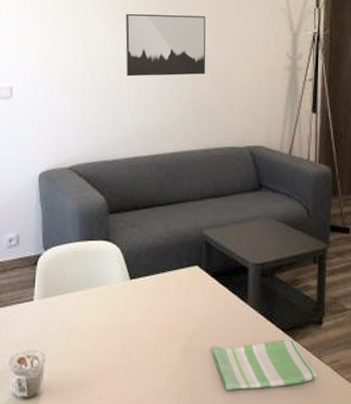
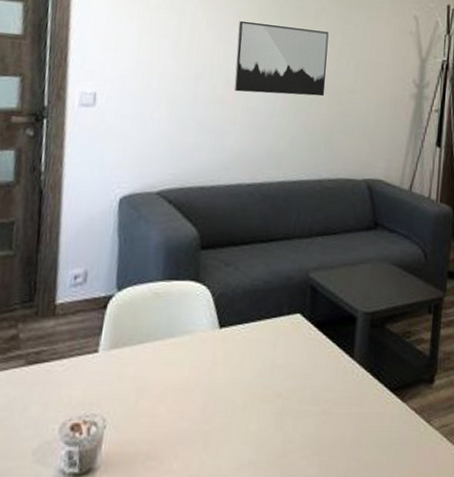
dish towel: present [211,340,317,391] -> none [308,401,425,462]

